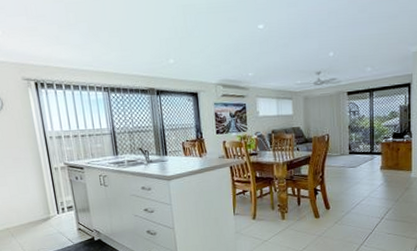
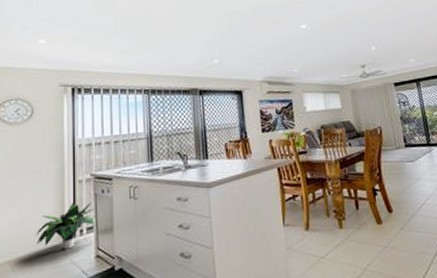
potted plant: none [25,186,74,223] -> present [35,202,96,250]

